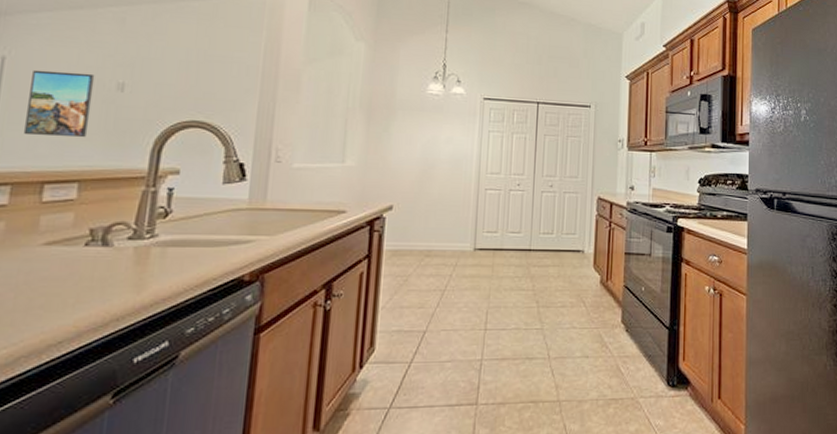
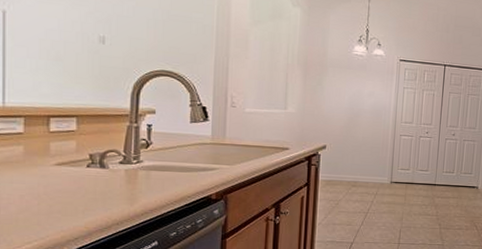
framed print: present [23,69,95,138] -> none [28,22,80,82]

